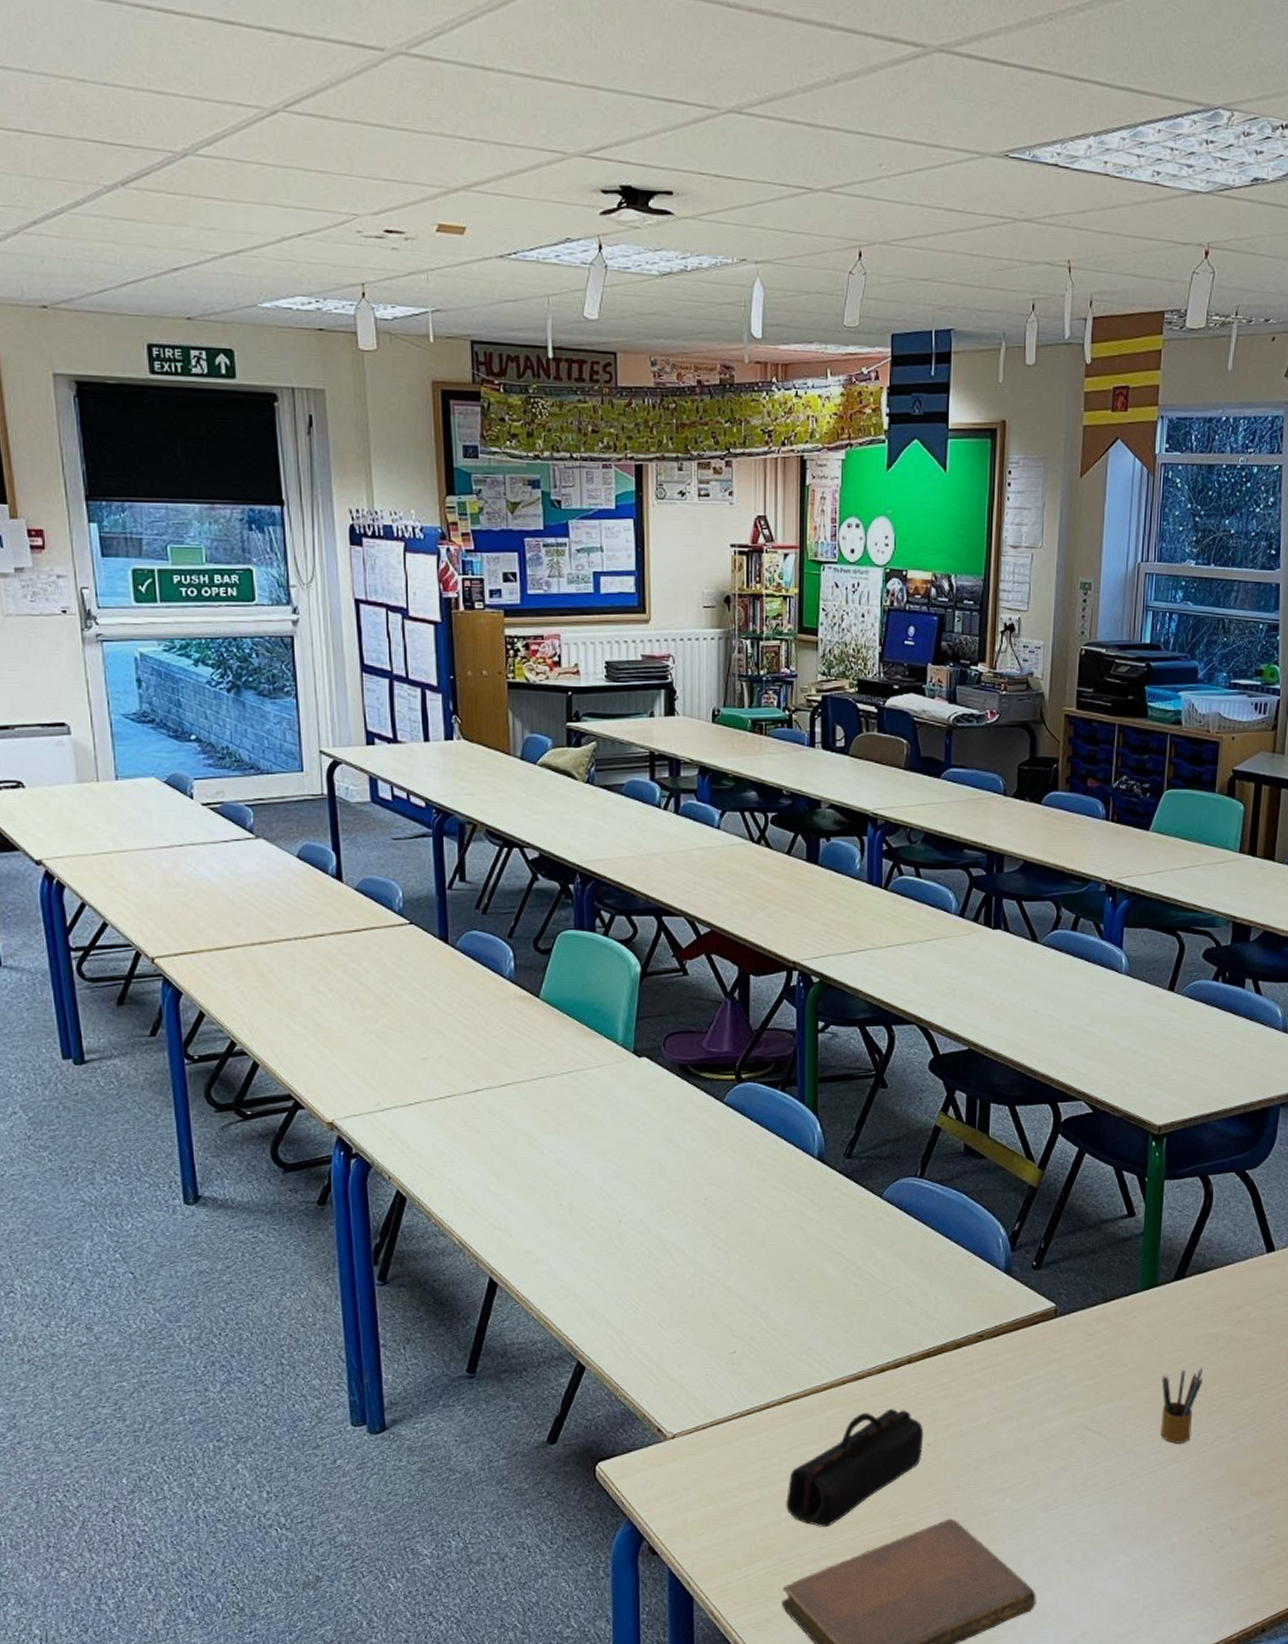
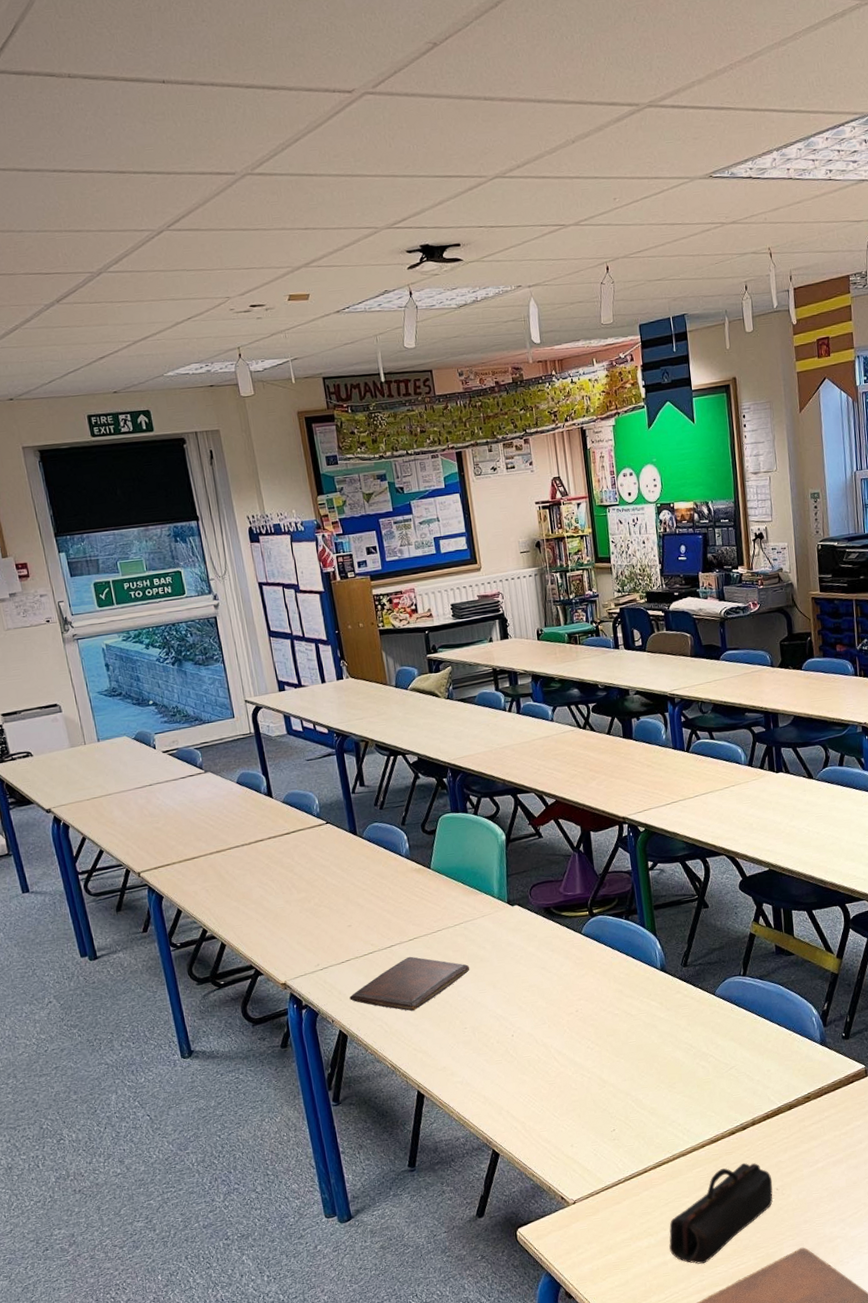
book: none [415,1106,575,1177] -> present [349,956,470,1011]

